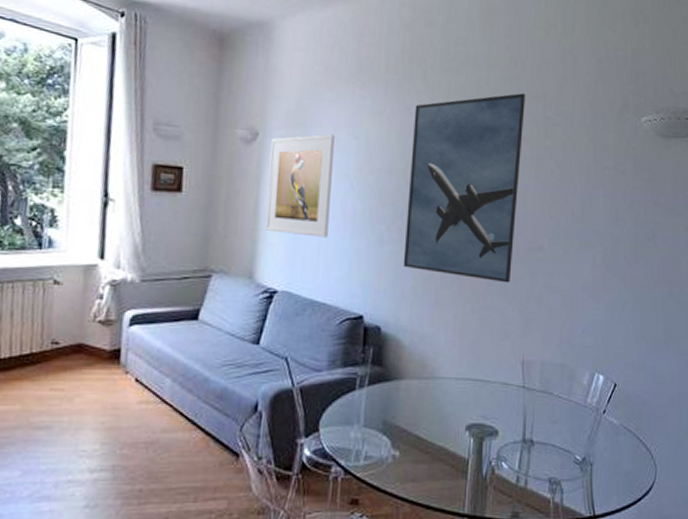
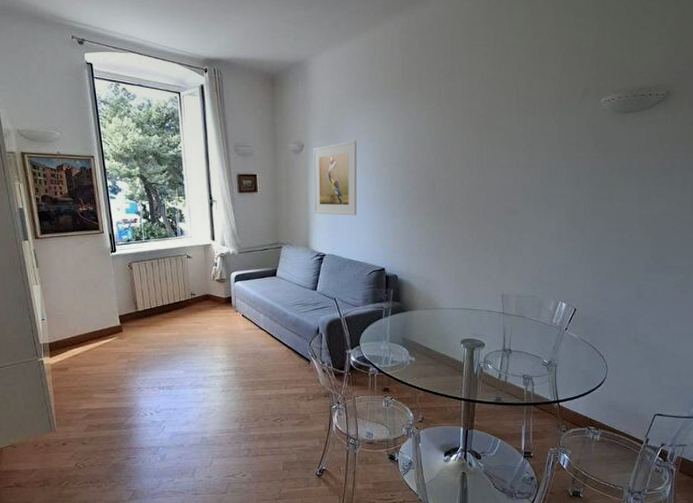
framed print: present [403,93,525,283] -> none [411,91,501,239]

